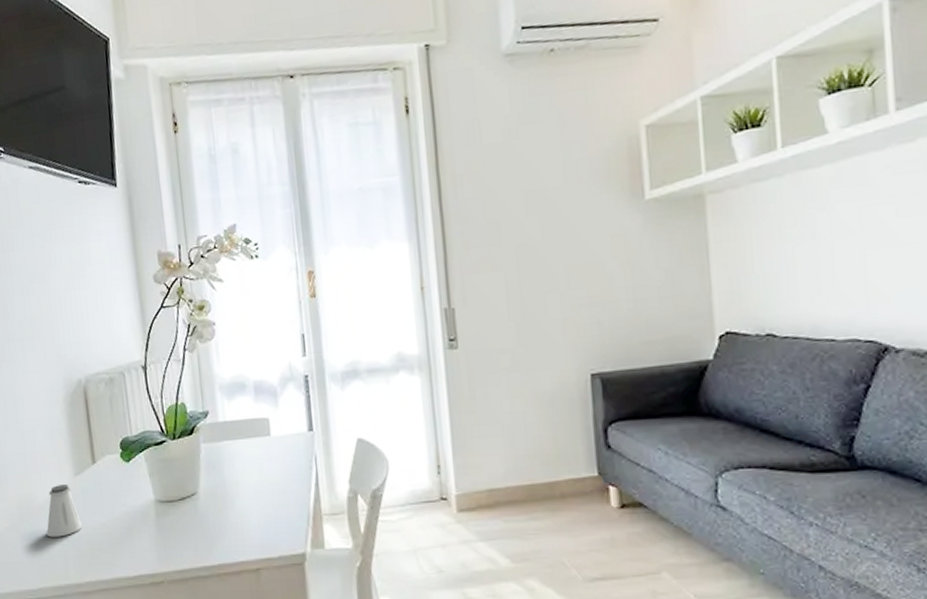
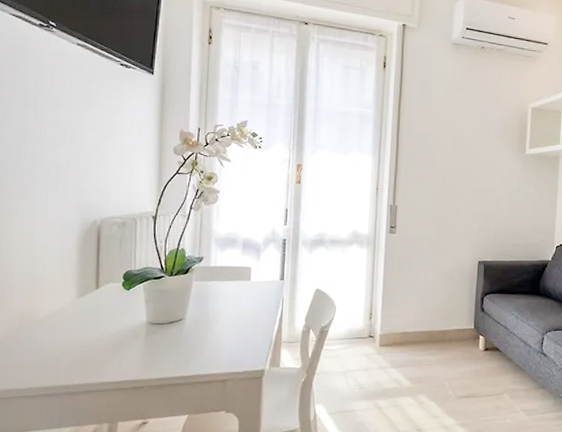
saltshaker: present [46,484,83,537] -> none [43,303,78,346]

